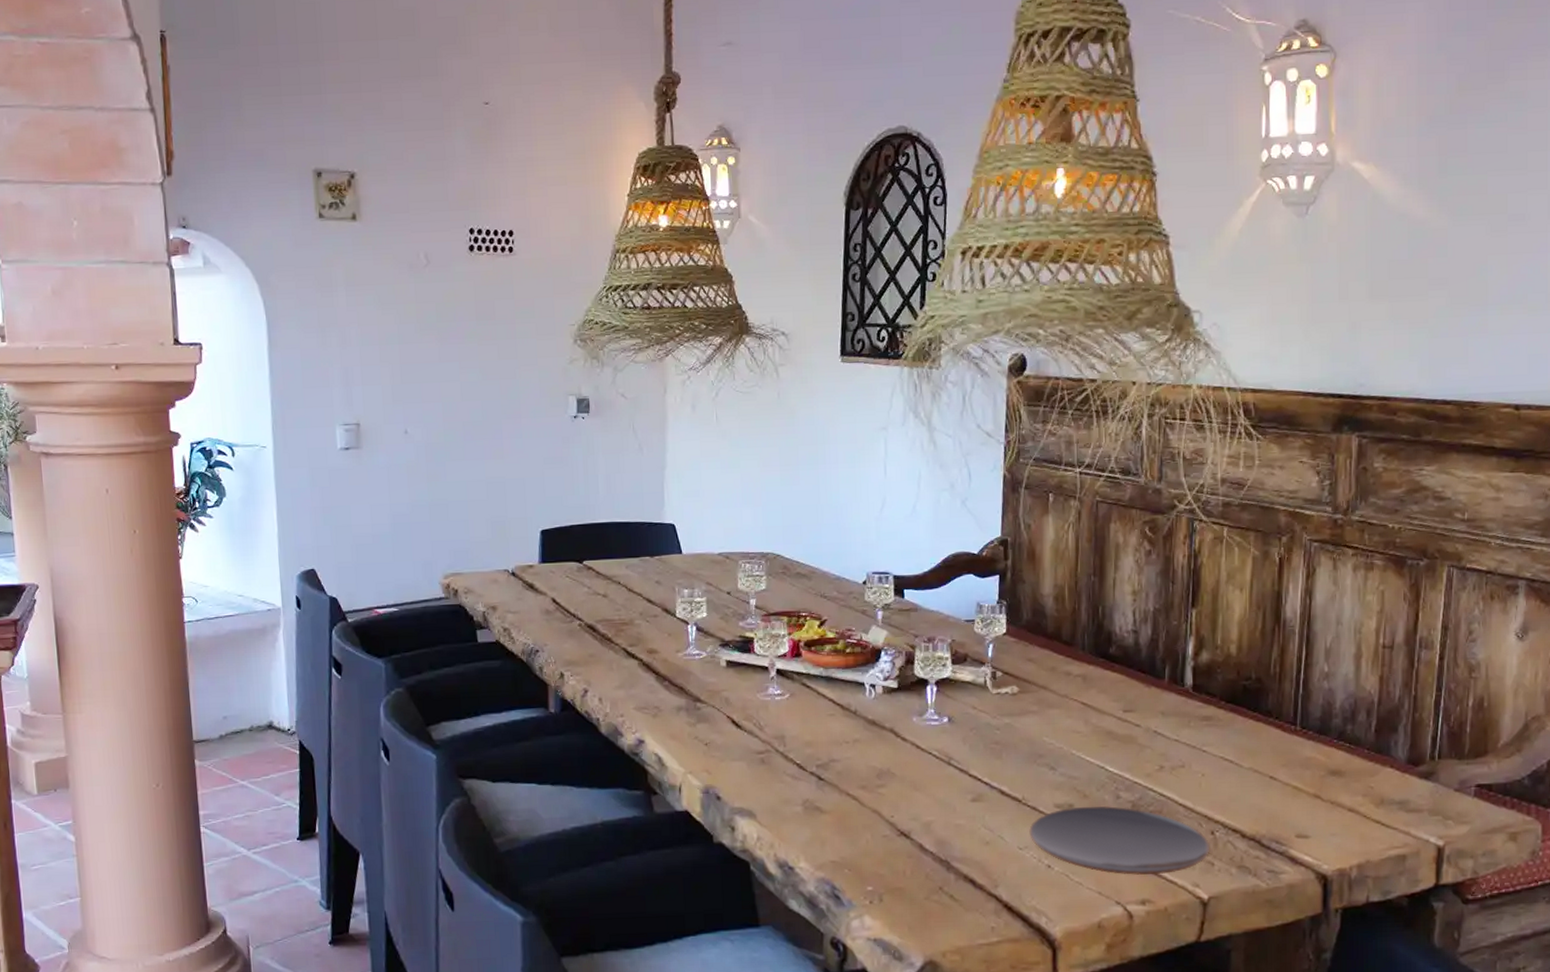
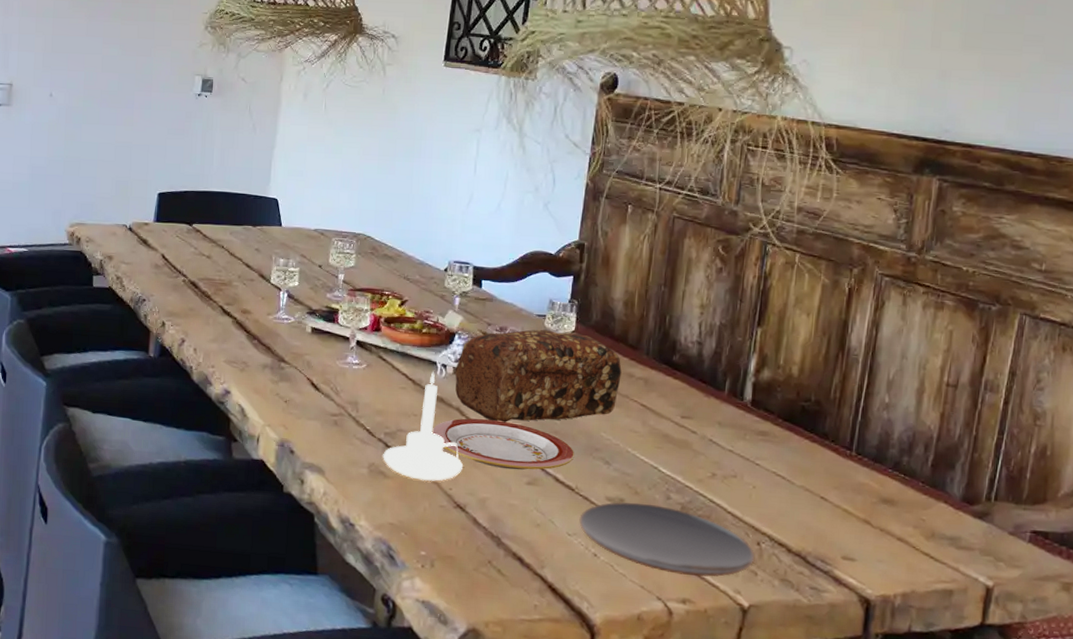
candle holder: none [817,693,903,811] -> present [383,371,463,481]
plate: none [866,737,1019,788] -> present [431,418,575,470]
bread loaf: none [884,635,1059,739] -> present [454,329,622,422]

